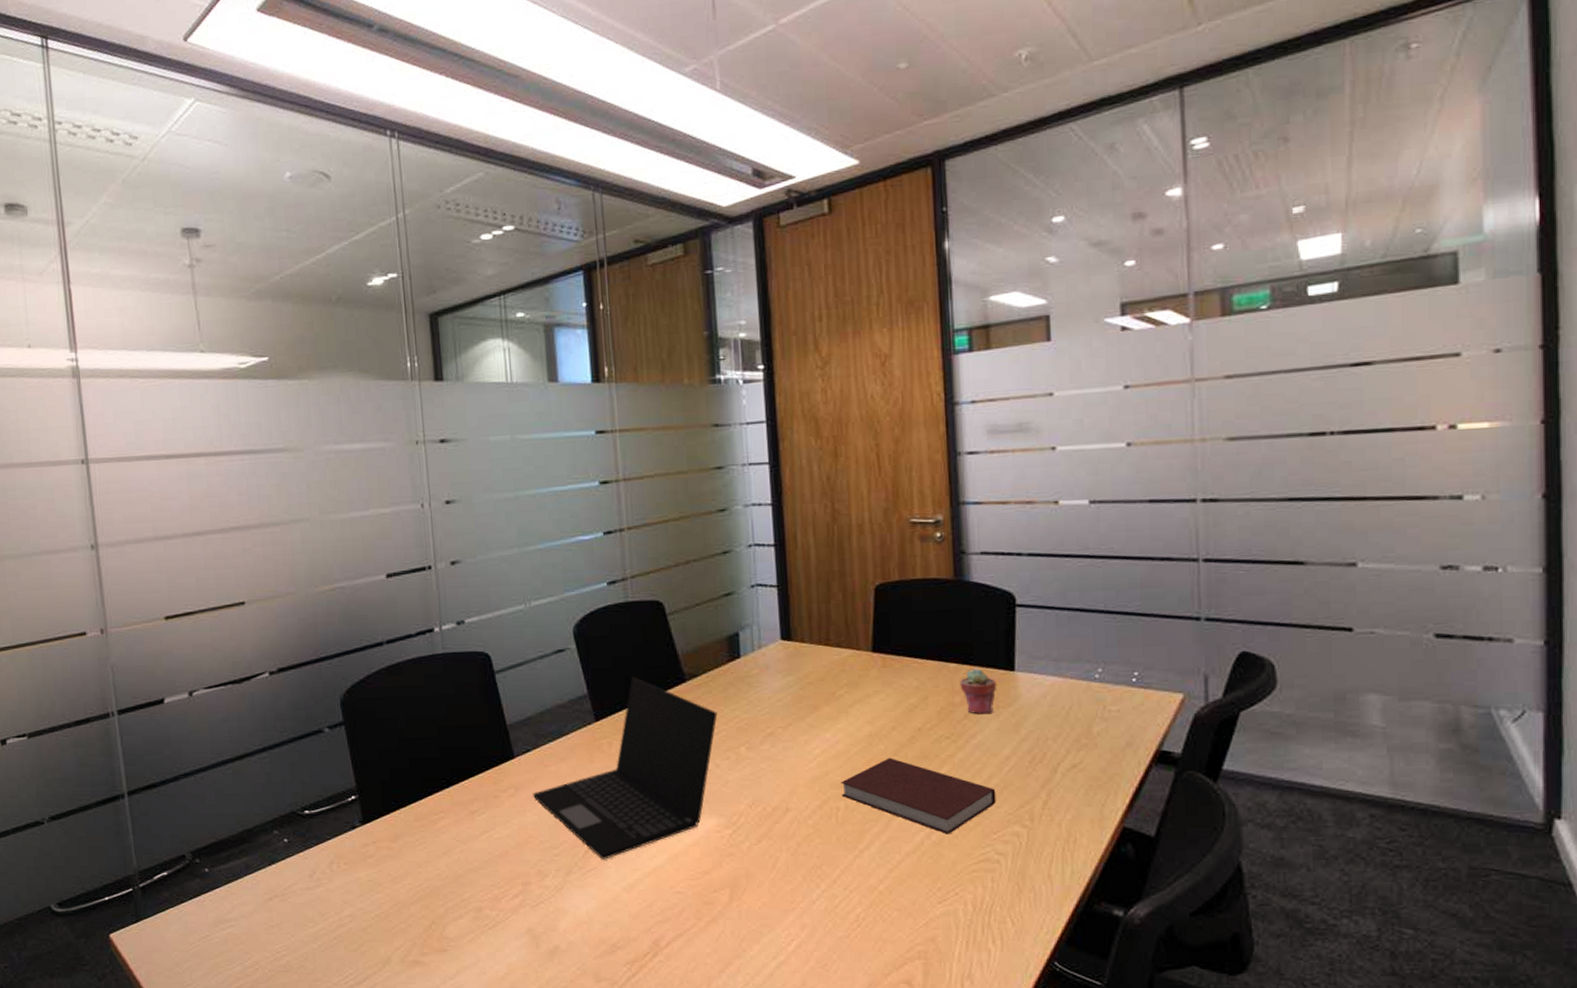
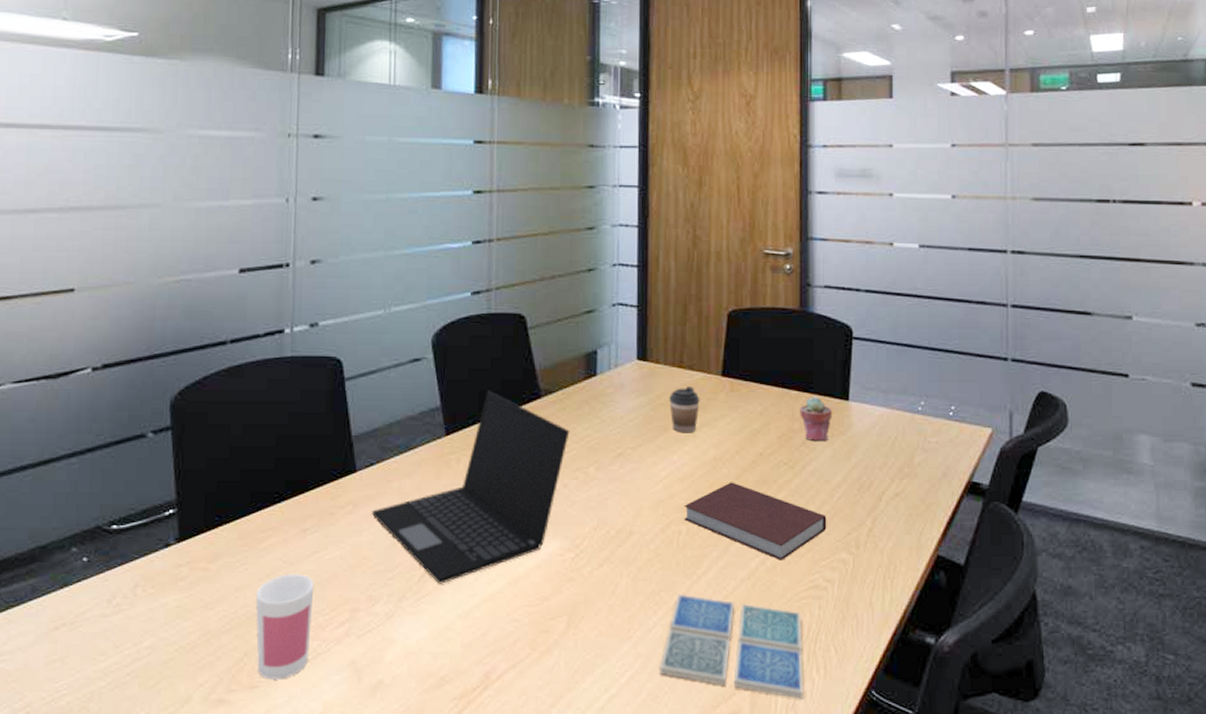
mug: none [436,851,490,945] -> present [256,574,314,680]
coffee cup: none [818,664,851,711] -> present [669,387,700,433]
drink coaster: none [826,867,981,969] -> present [660,594,805,699]

